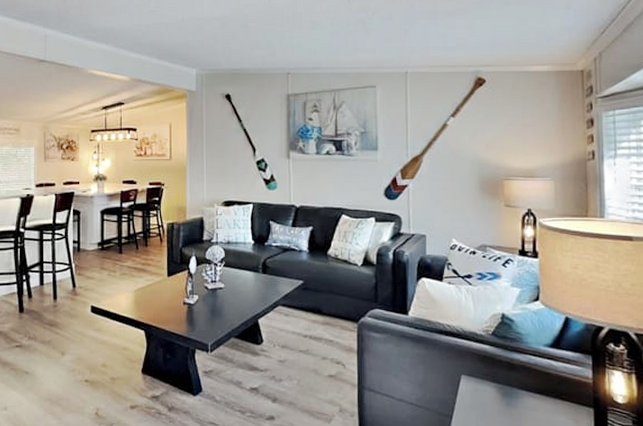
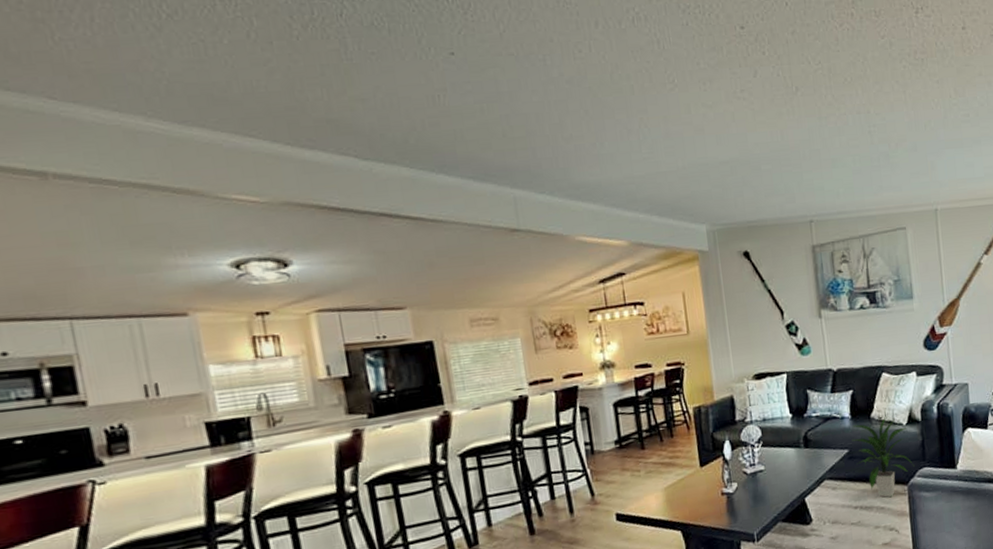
indoor plant: none [307,255,366,332] -> present [851,416,915,498]

